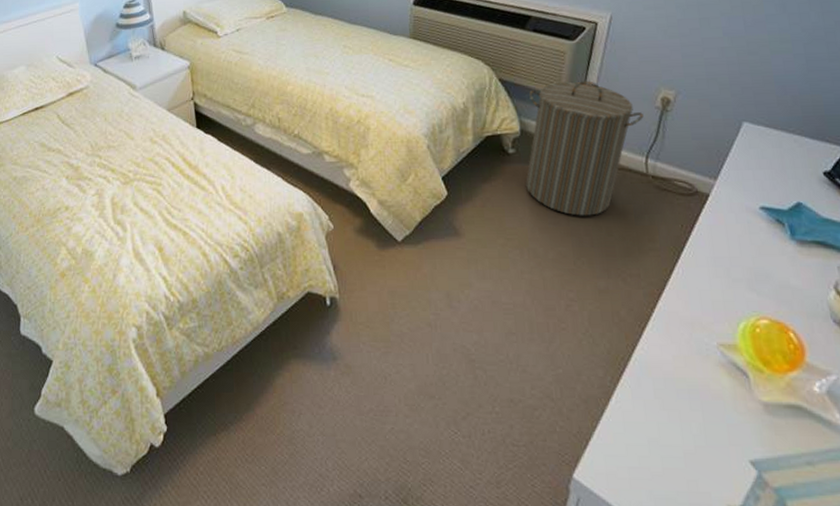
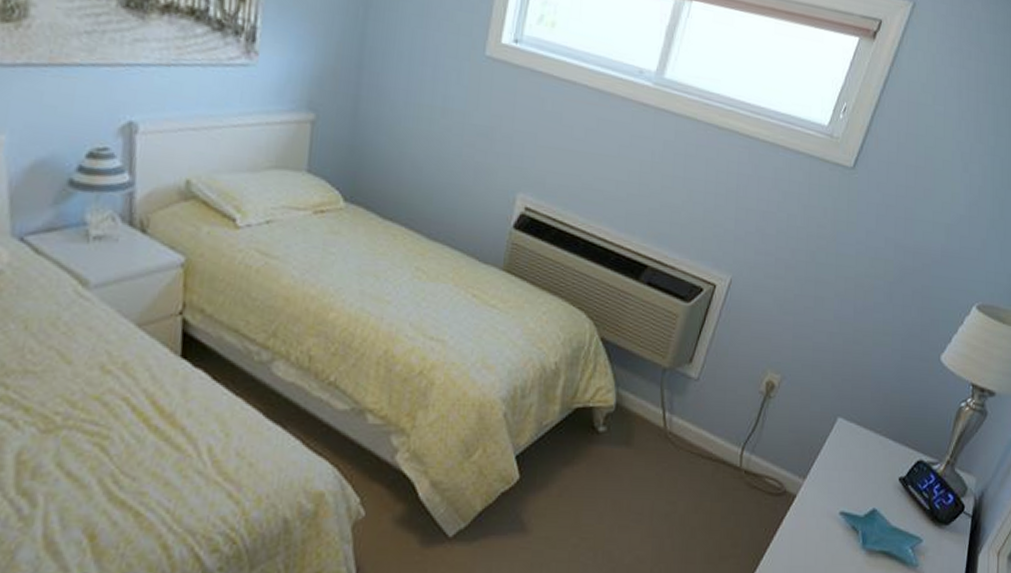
laundry hamper: present [525,81,644,216] -> none [612,350,746,514]

